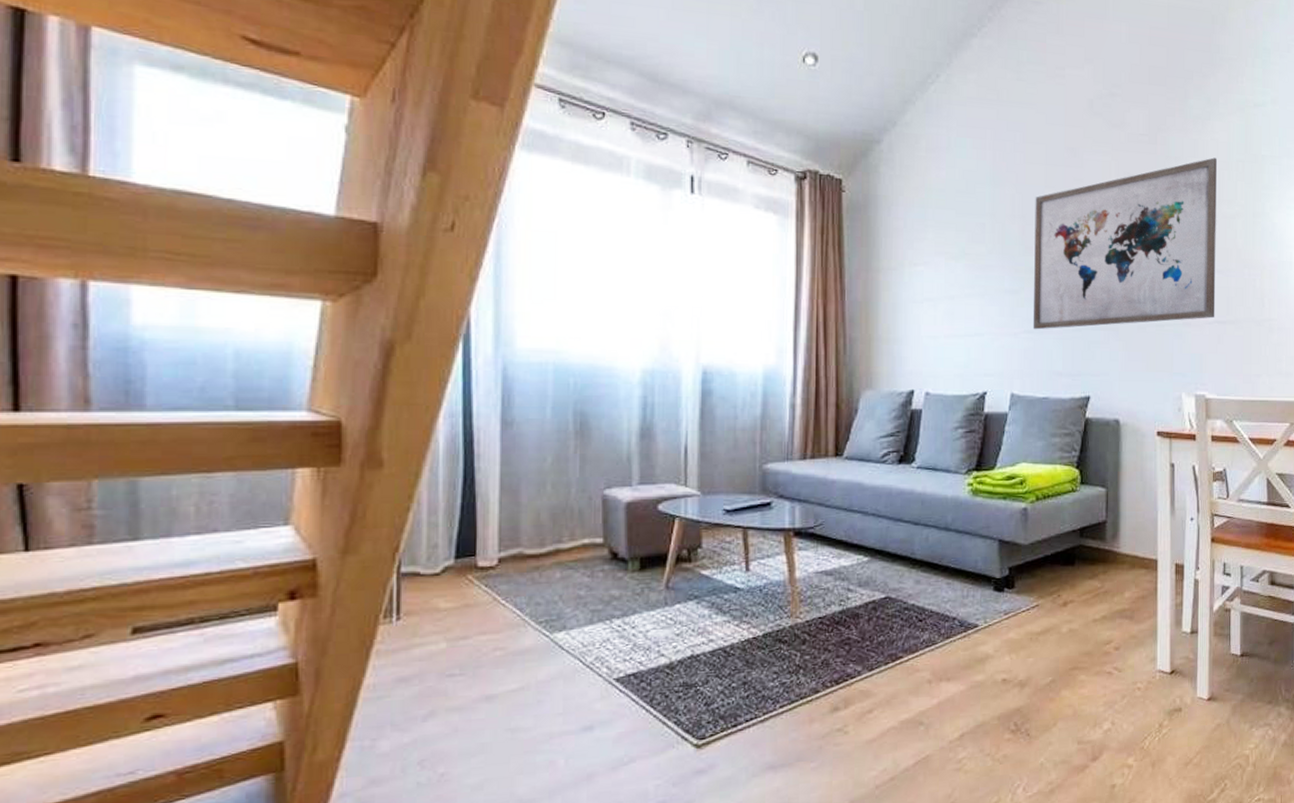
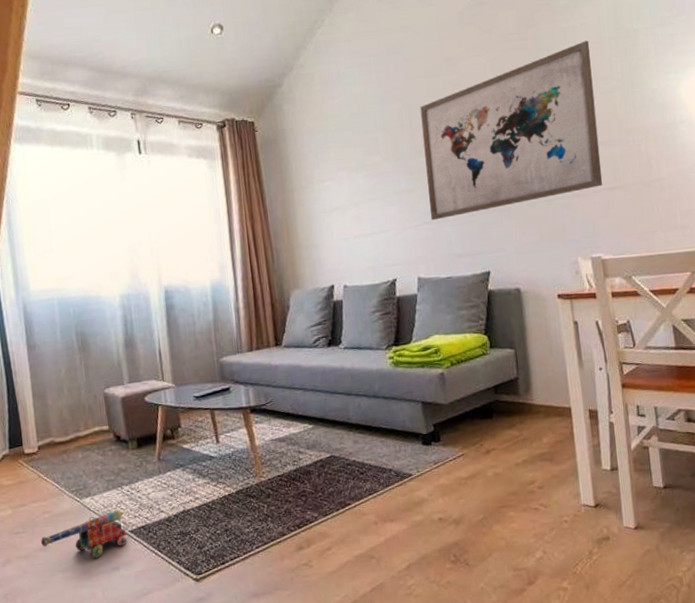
cannon: none [485,650,610,714] -> present [41,509,127,558]

